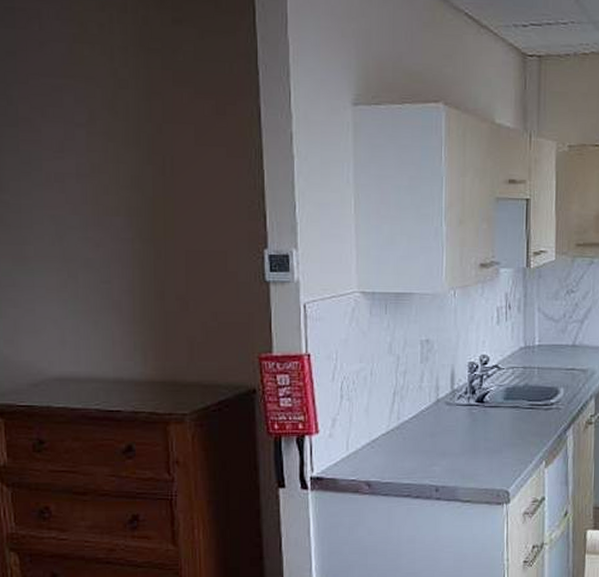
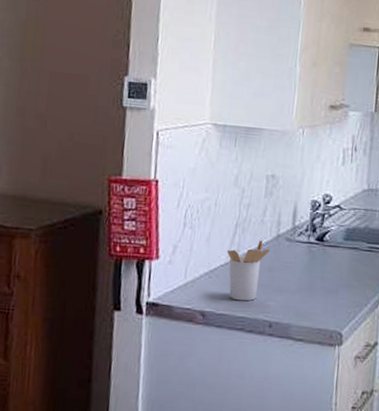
utensil holder: none [387,406,431,468] -> present [227,240,270,301]

